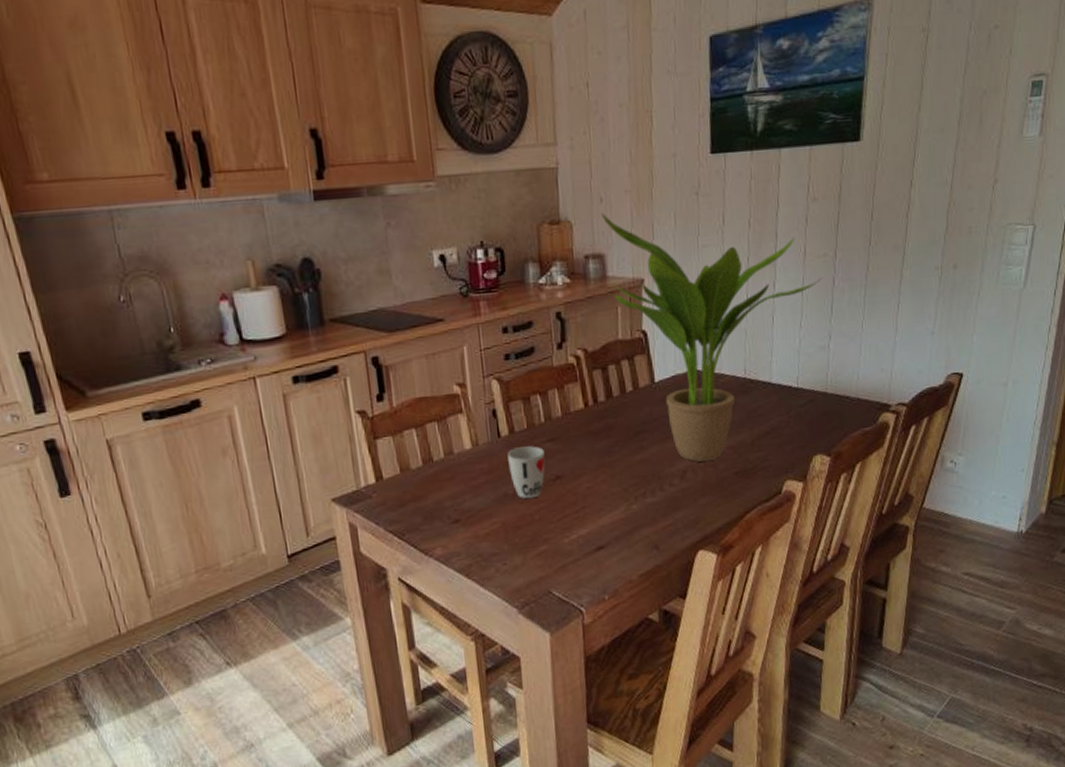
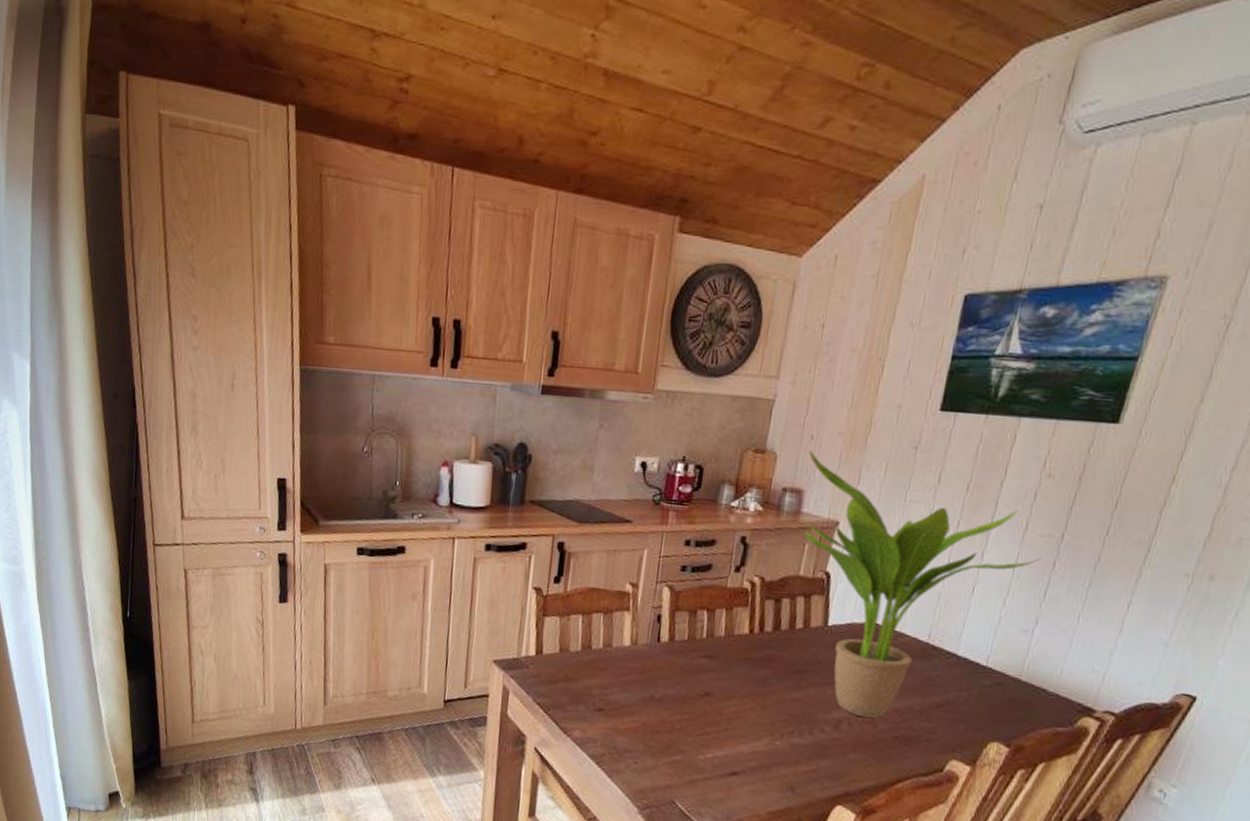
cup: present [507,446,545,499] -> none [660,655,699,708]

